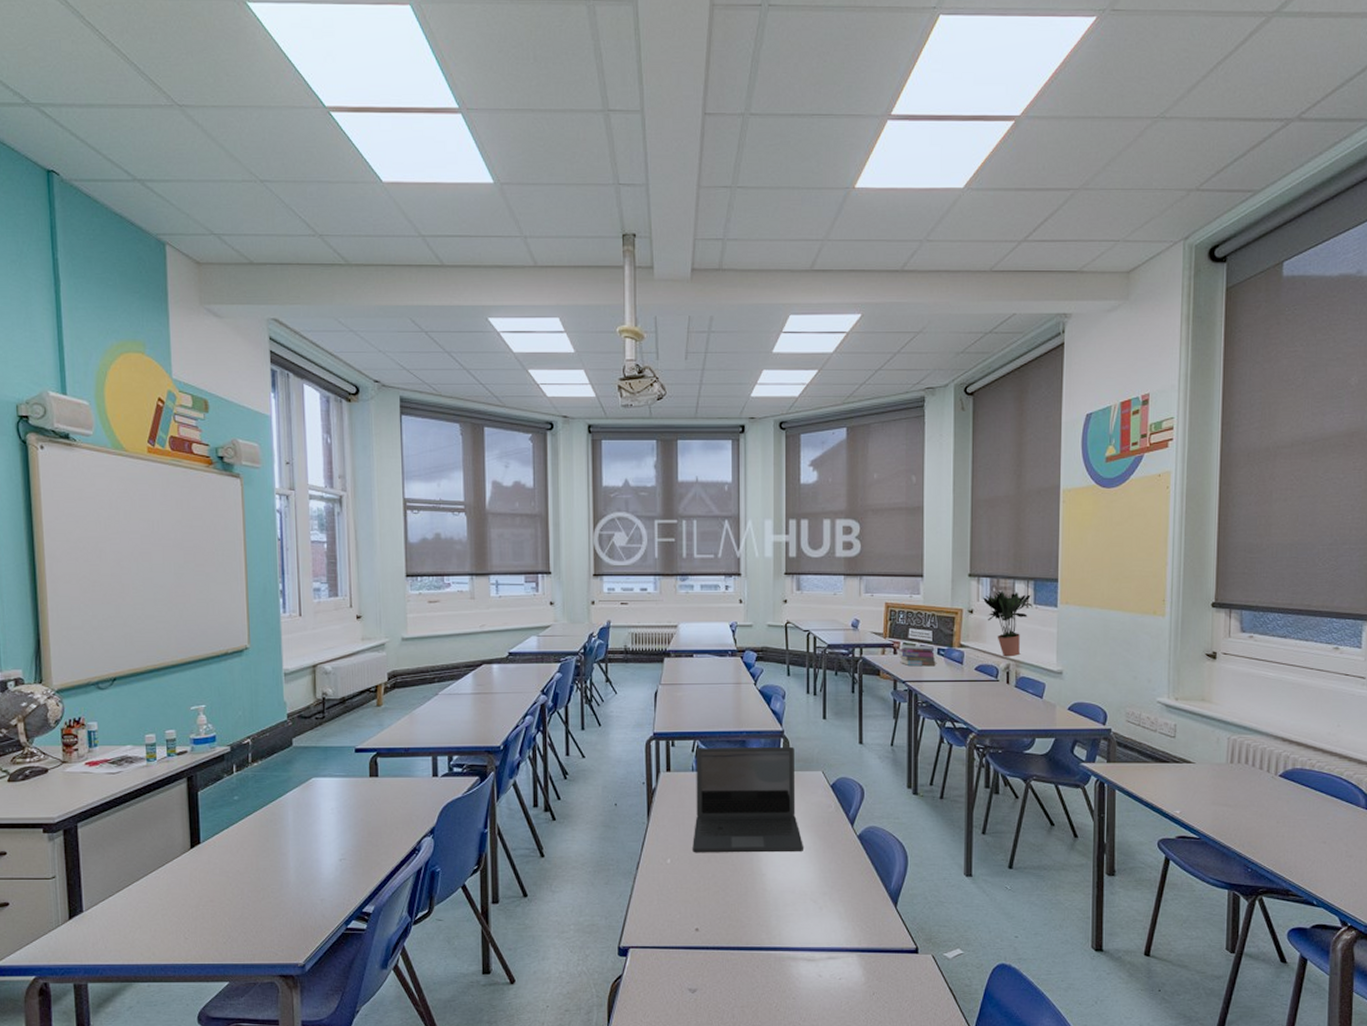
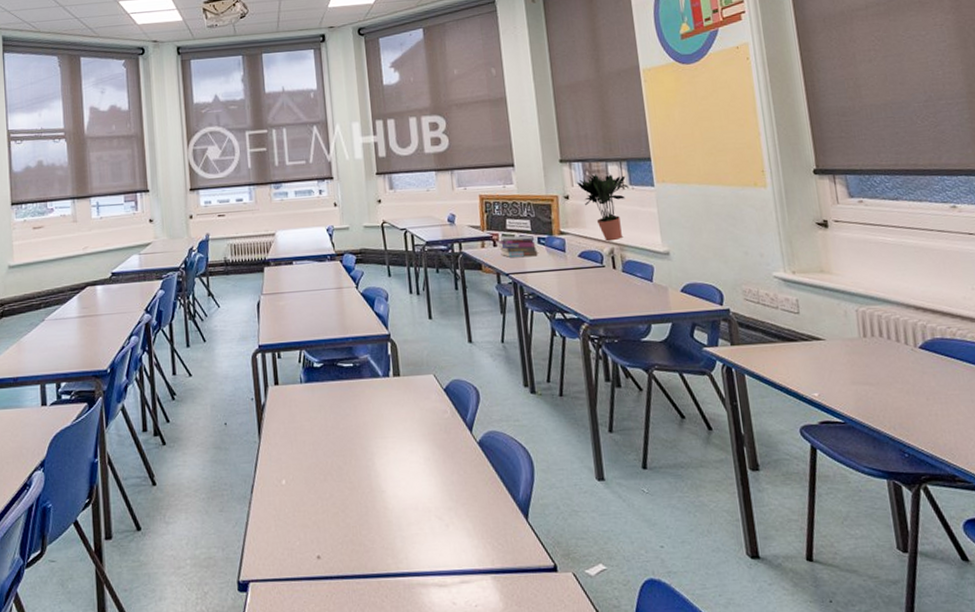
laptop: present [693,746,803,852] -> none [302,350,422,471]

